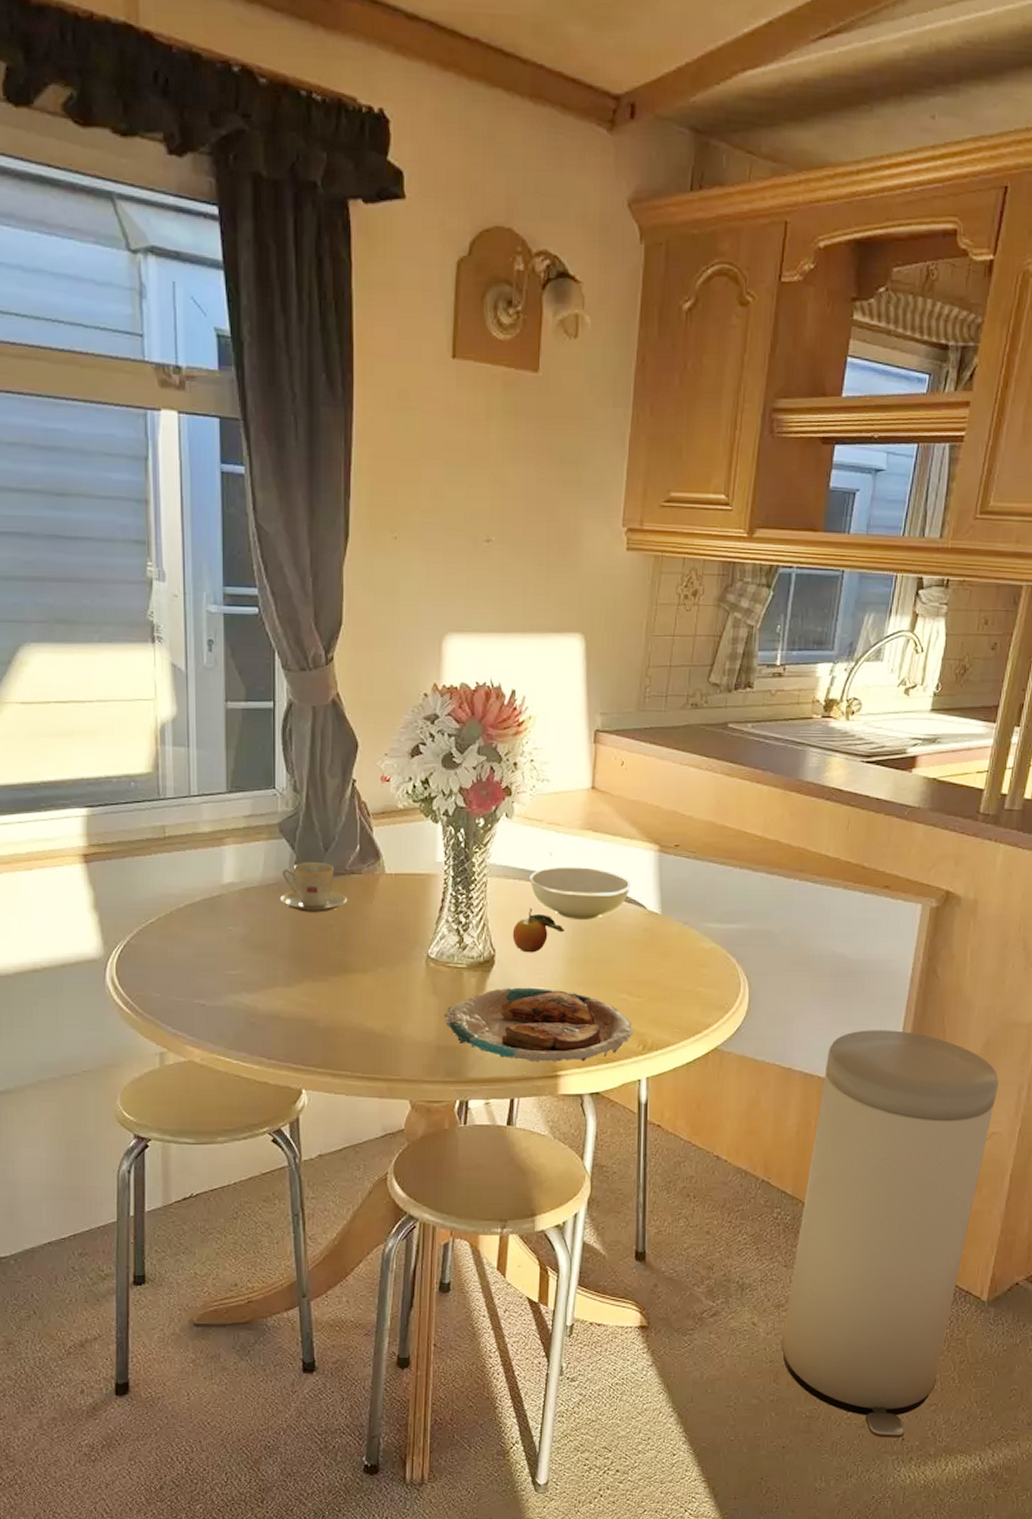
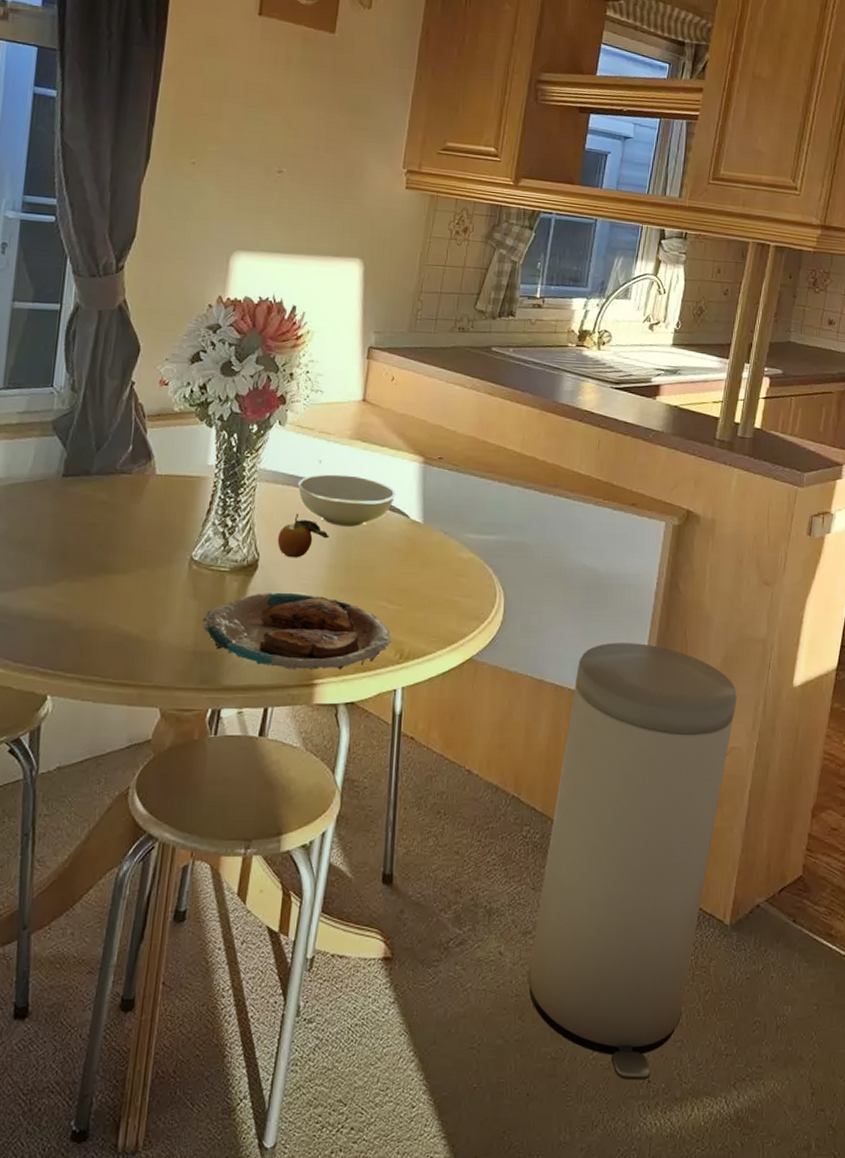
teacup: present [280,862,348,913] -> none [46,460,115,511]

